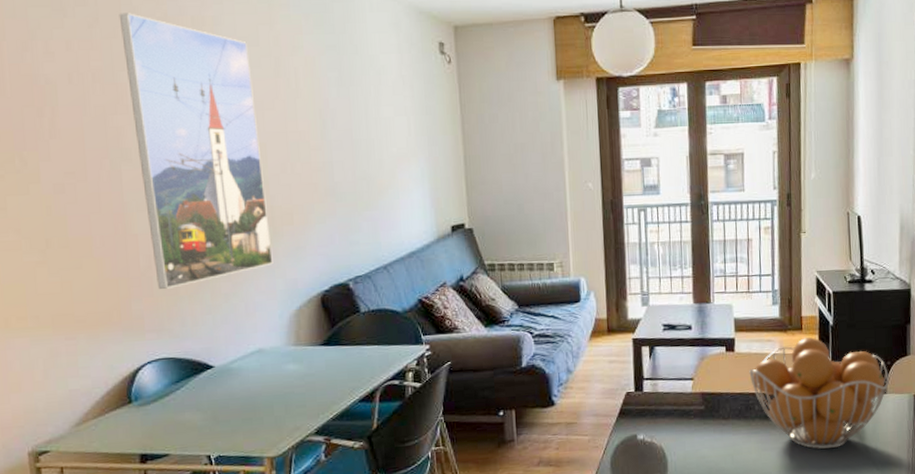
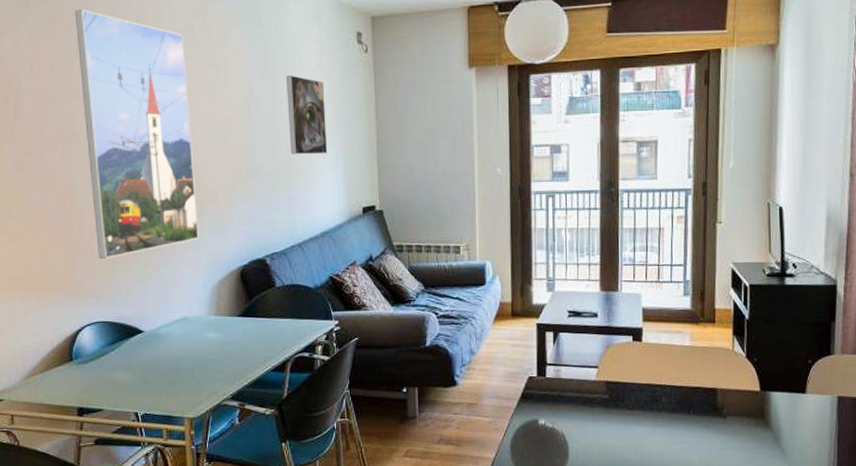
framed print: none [364,87,412,172] -> present [286,75,328,155]
fruit basket: present [749,336,890,450] -> none [657,330,810,448]

